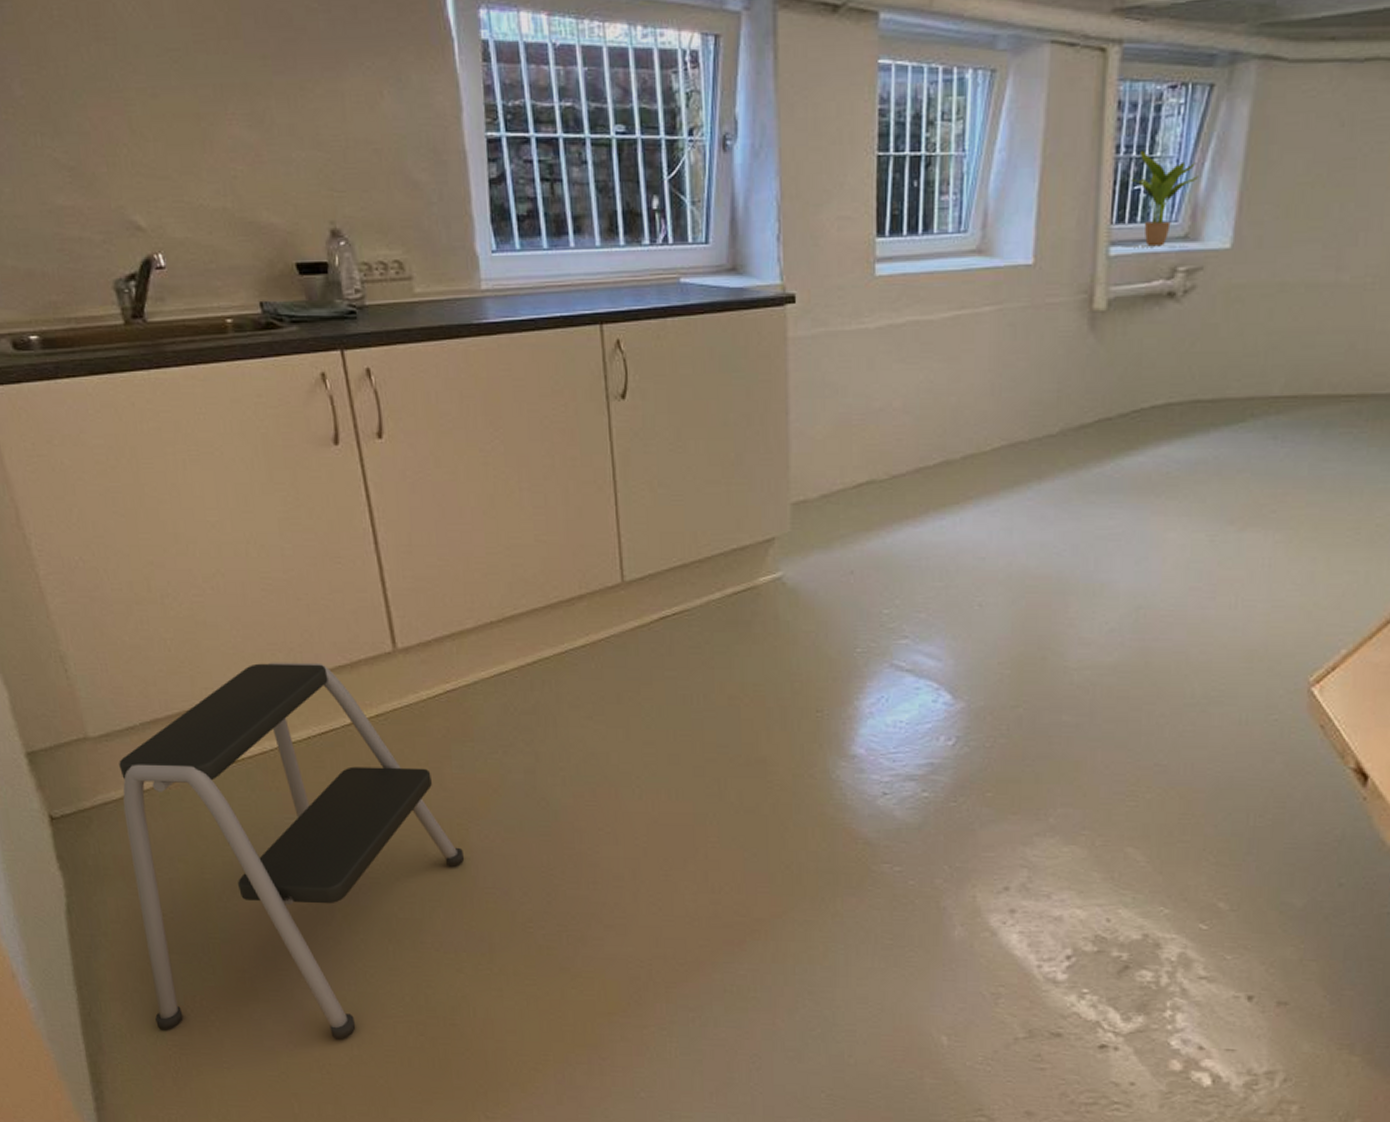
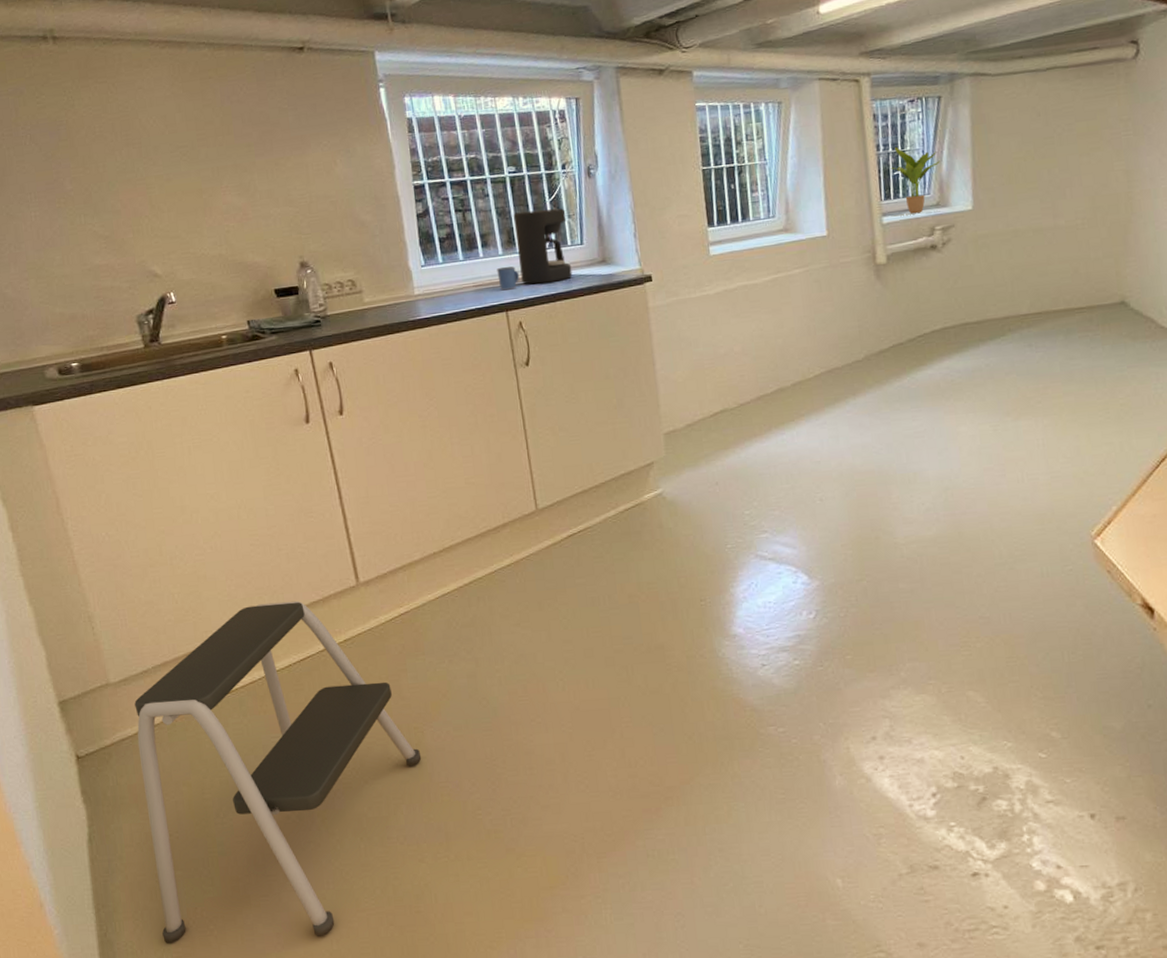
mug: none [592,263,620,296] -> present [497,266,519,291]
coffee maker: none [618,189,691,293] -> present [513,208,573,285]

